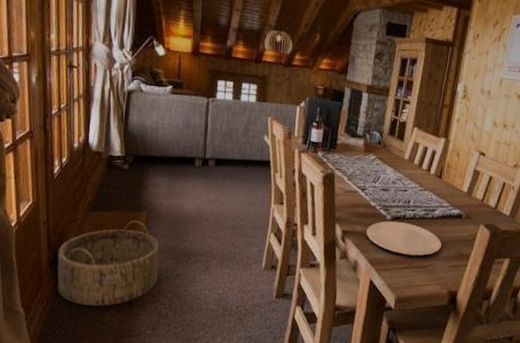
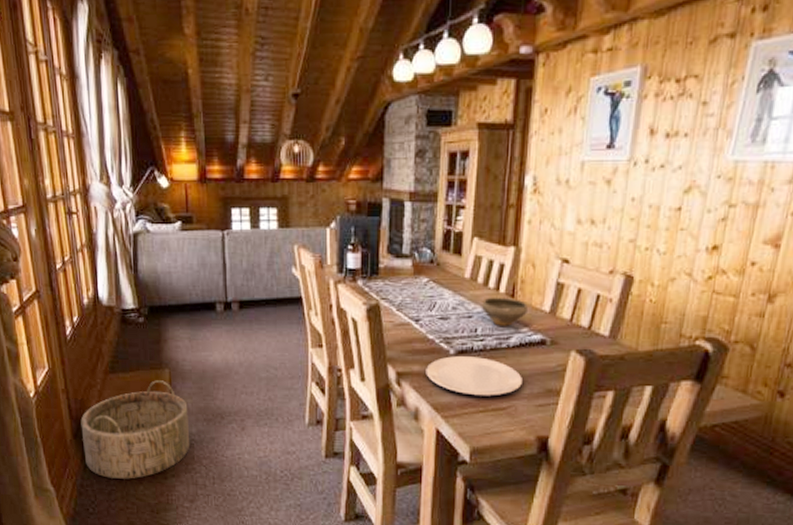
bowl: none [414,176,451,201] -> present [481,297,529,326]

